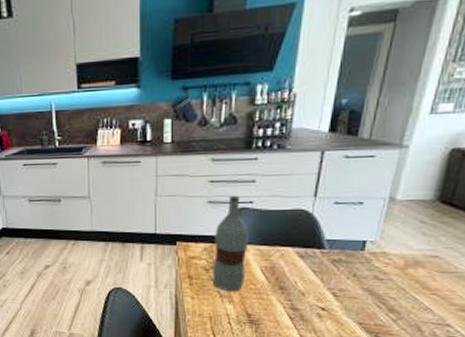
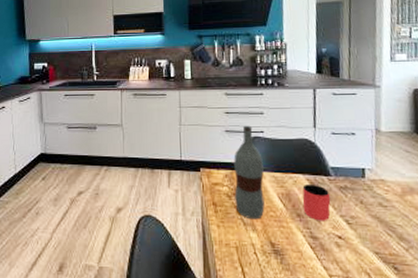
cup: none [287,257,320,294] -> present [302,184,331,221]

